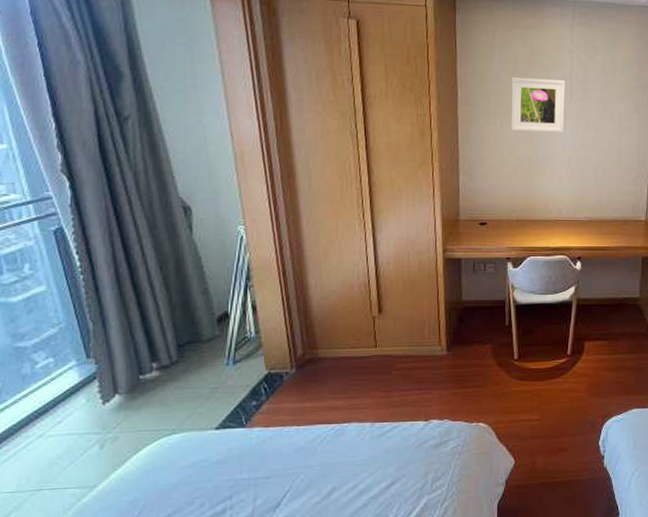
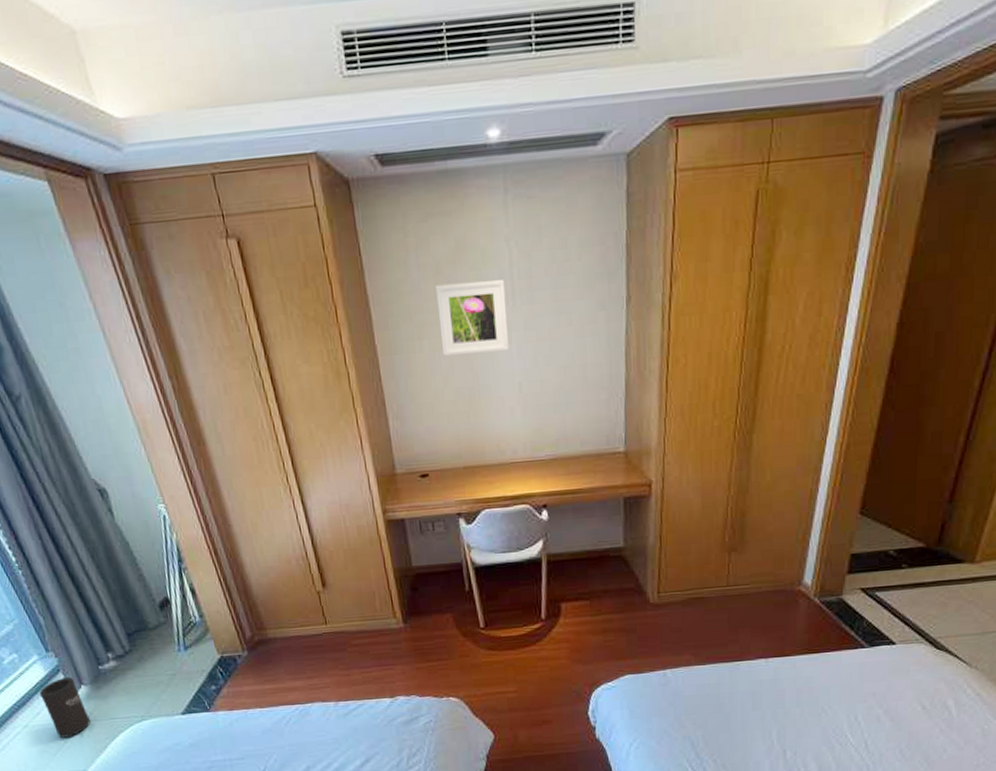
speaker: none [66,386,115,450] -> present [39,677,91,738]

